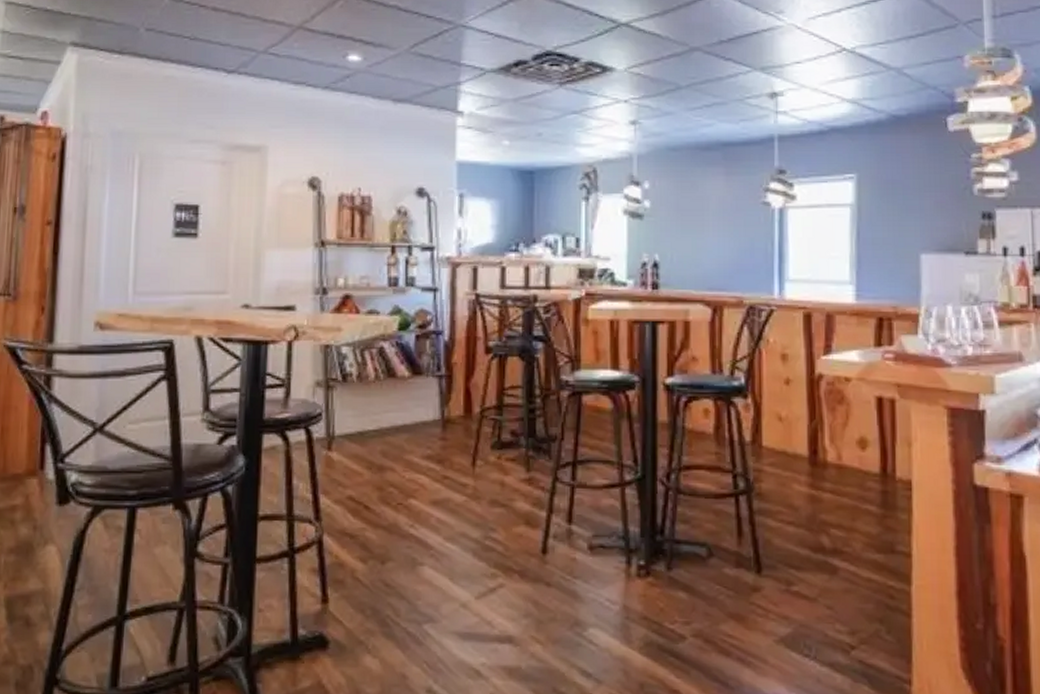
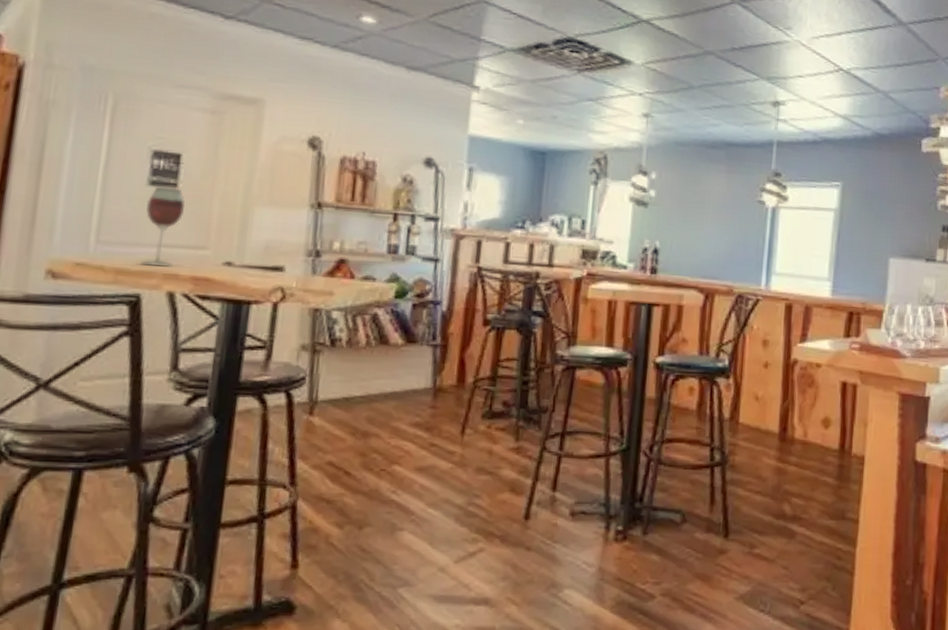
wineglass: none [171,237,205,311] -> present [140,186,185,266]

